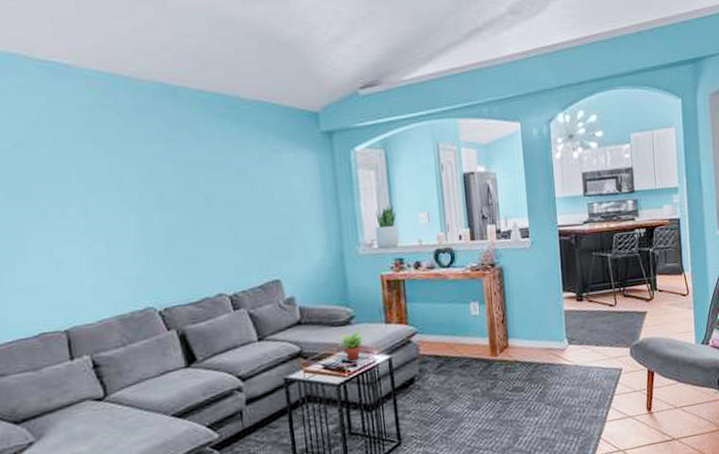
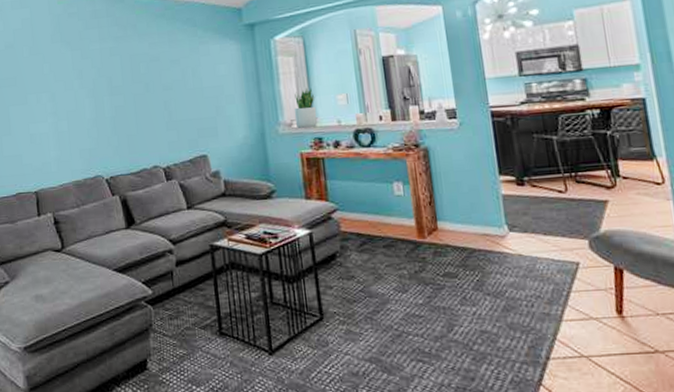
succulent plant: present [337,329,366,362] -> none [259,203,286,234]

